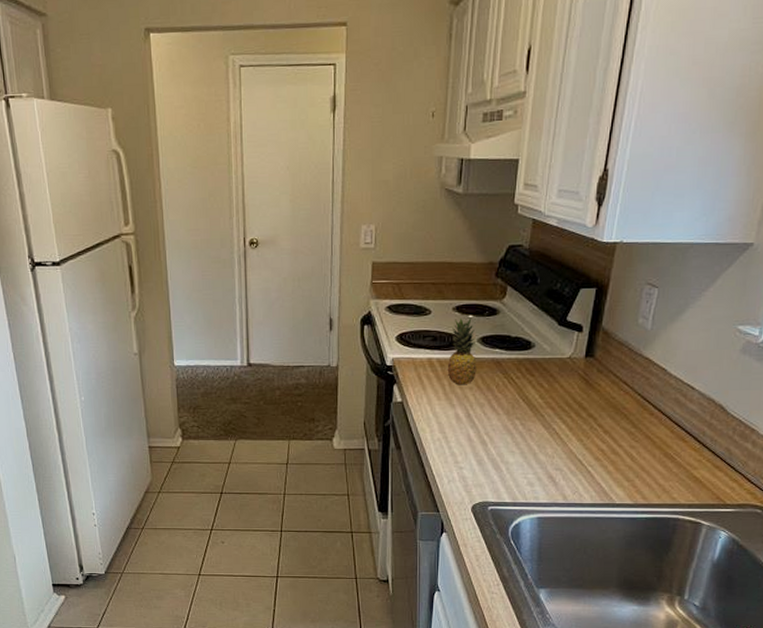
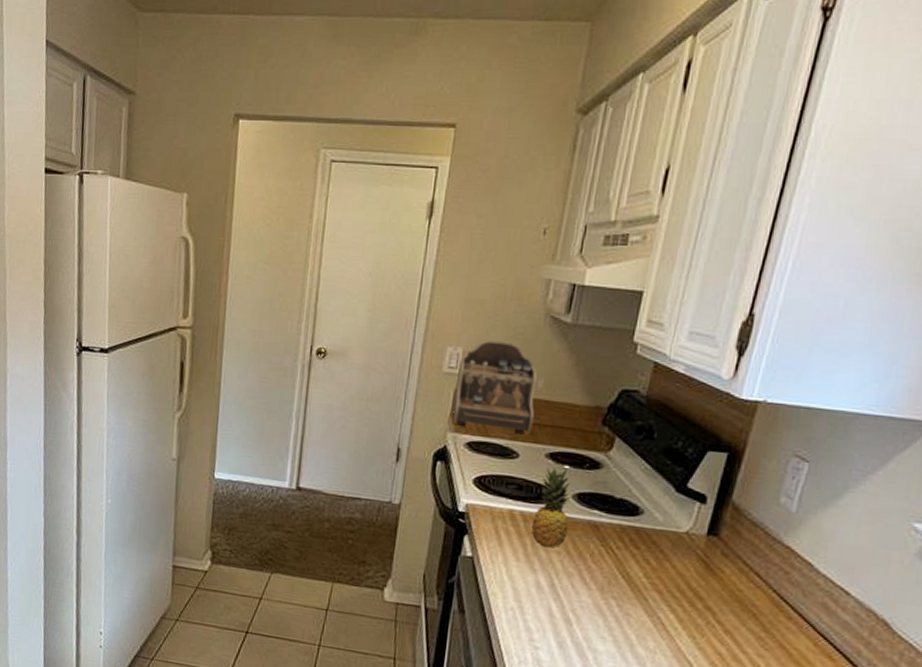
spice rack: none [371,215,445,294] -> present [451,340,544,435]

